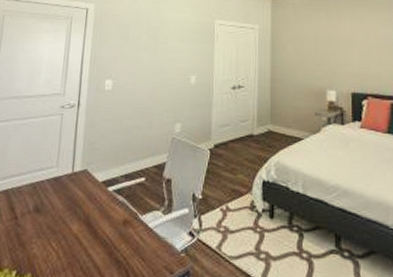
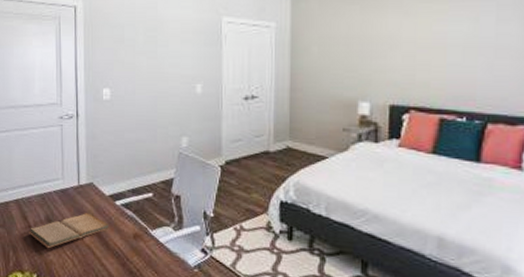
book: none [14,201,99,241] -> present [29,213,109,249]

